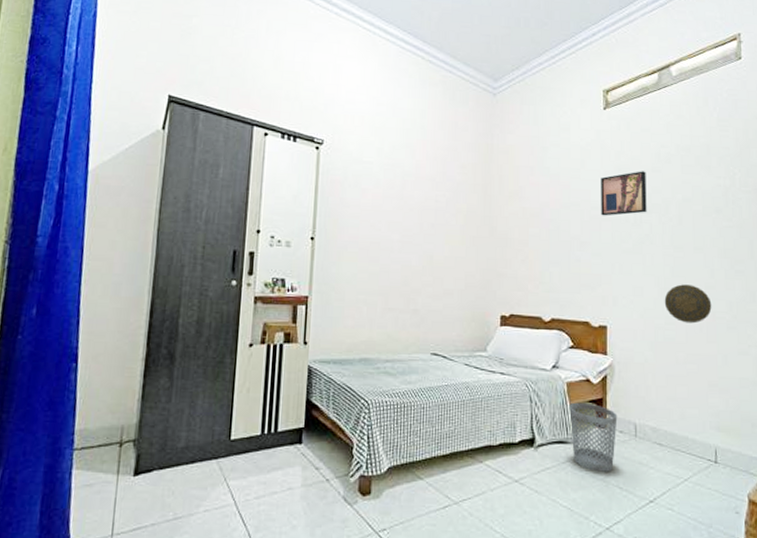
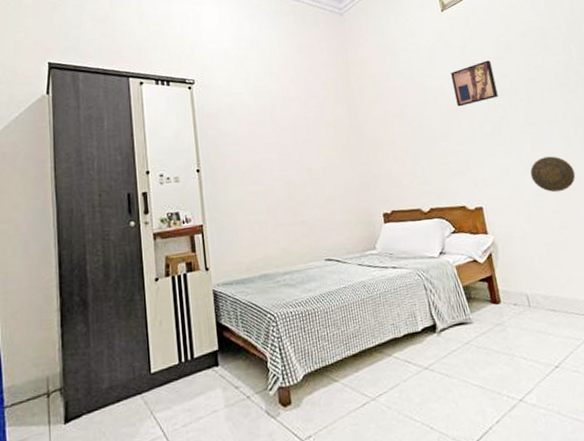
wastebasket: present [569,402,618,472] -> none [462,282,515,347]

